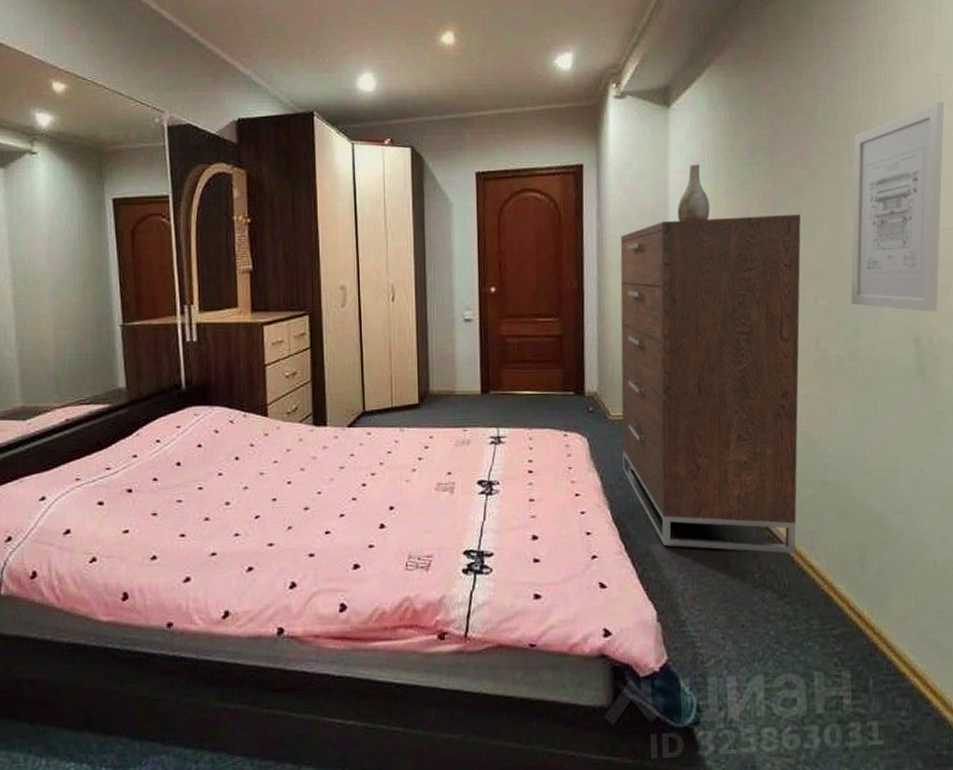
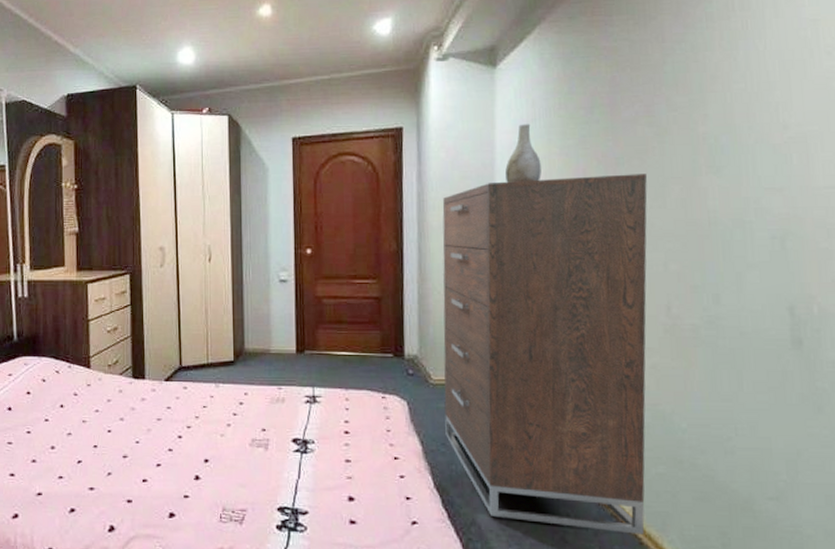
wall art: present [850,102,944,312] -> none [708,49,822,278]

